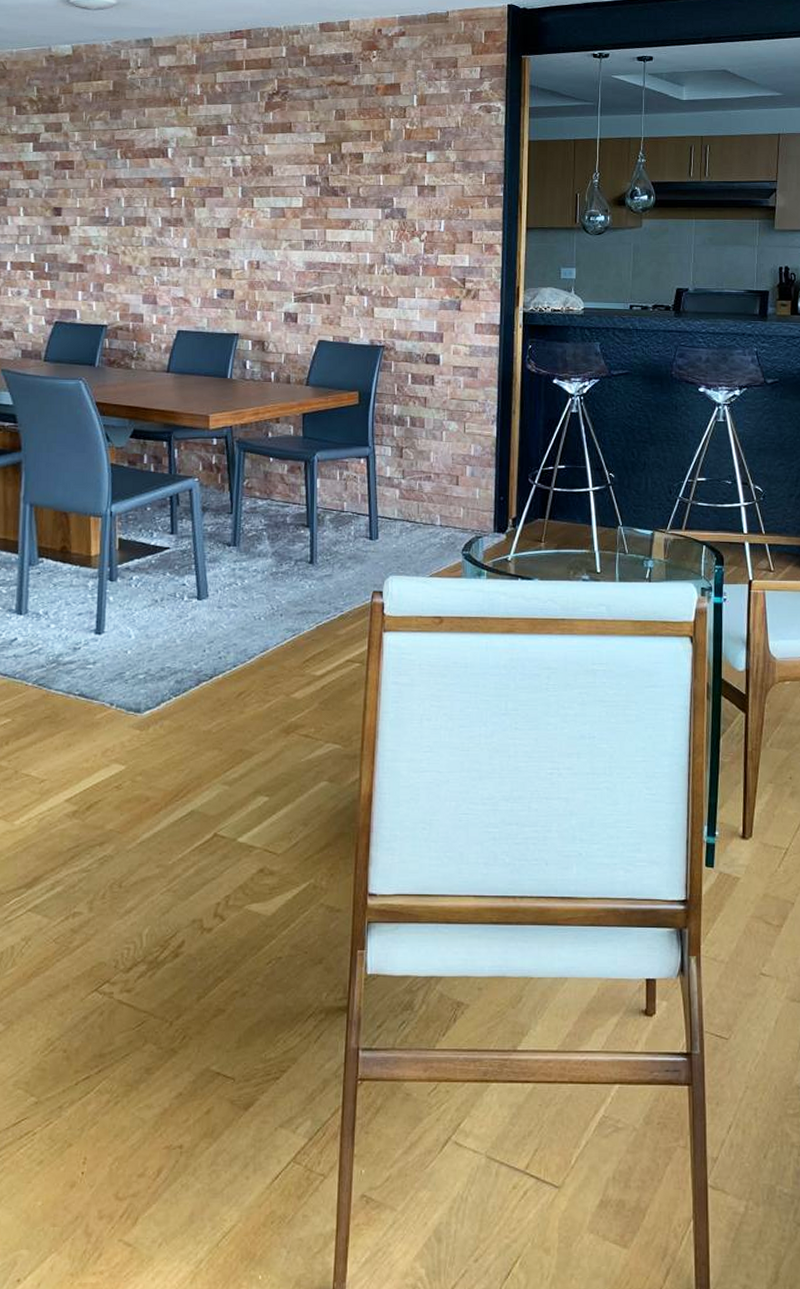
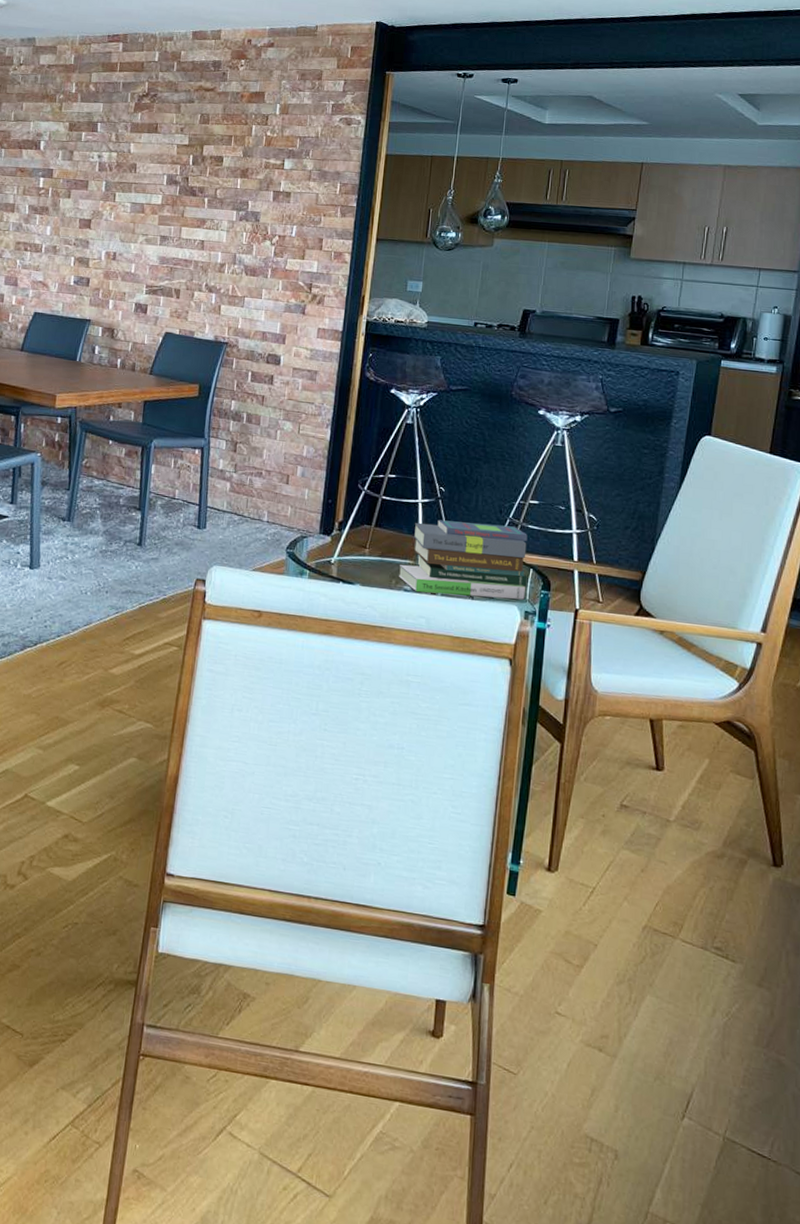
books: none [575,505,701,581] -> present [398,519,528,600]

